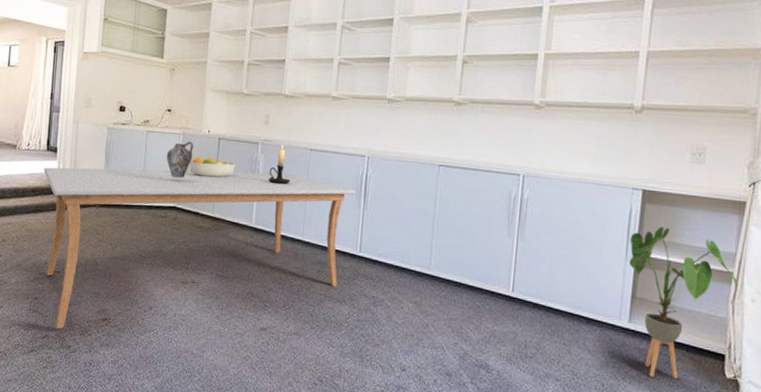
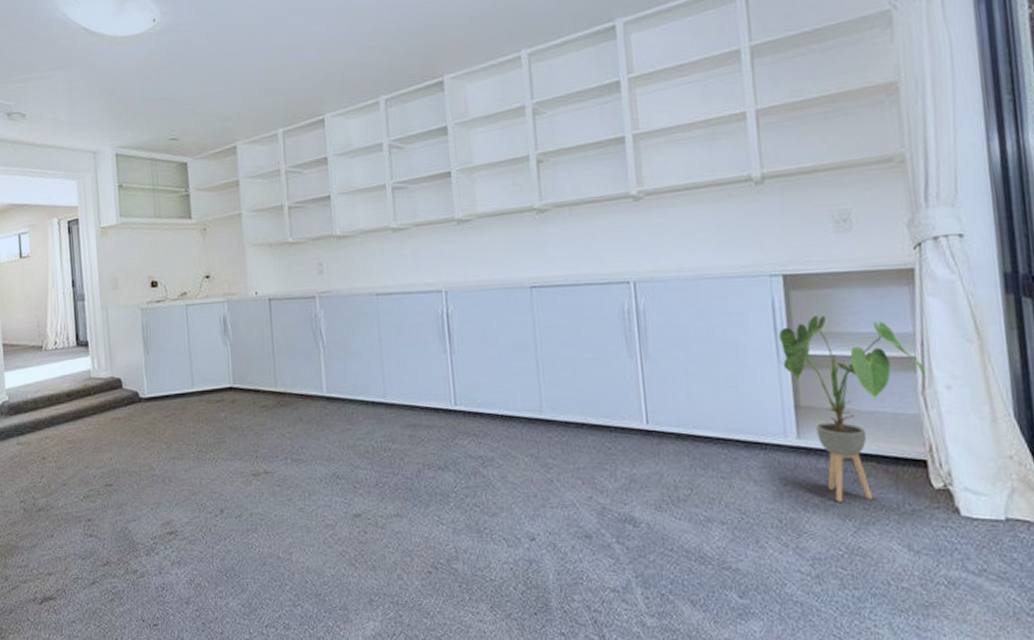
dining table: present [43,167,356,329] -> none [76,327,438,553]
ceramic jug: present [166,141,194,179] -> none [212,308,243,354]
fruit bowl: present [189,156,235,178] -> none [239,323,293,348]
candle holder: present [268,143,291,185] -> none [333,293,360,342]

